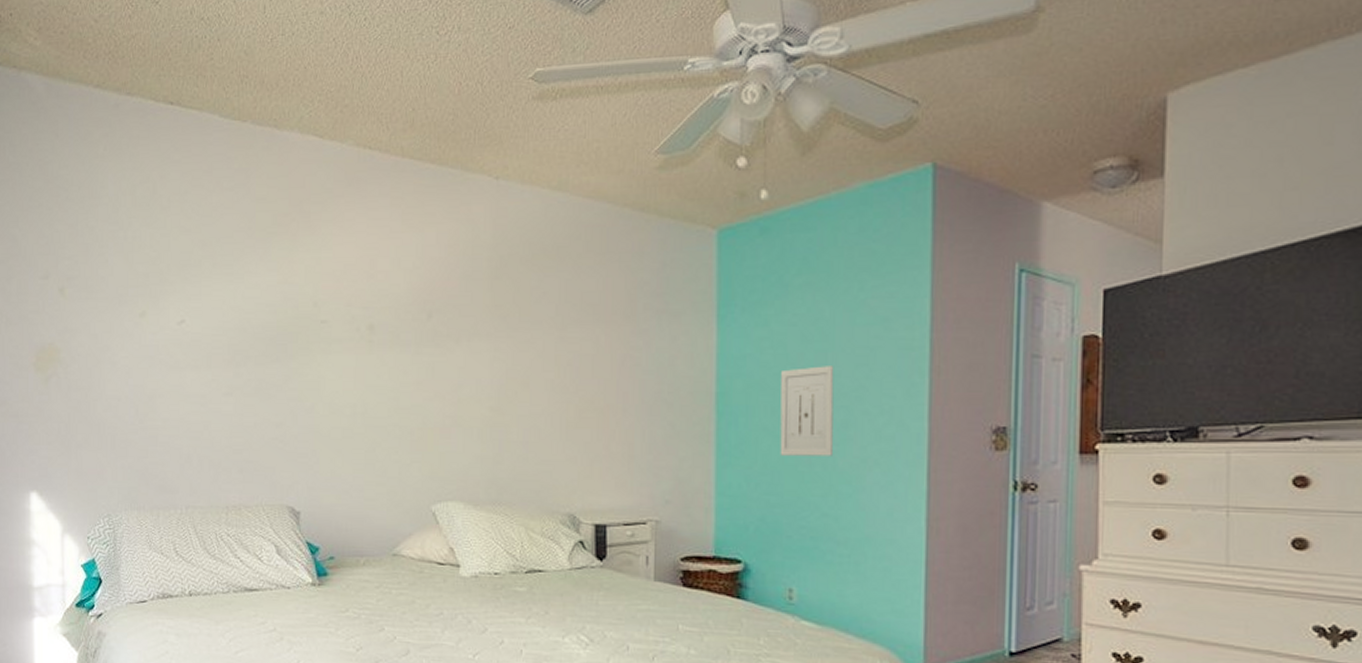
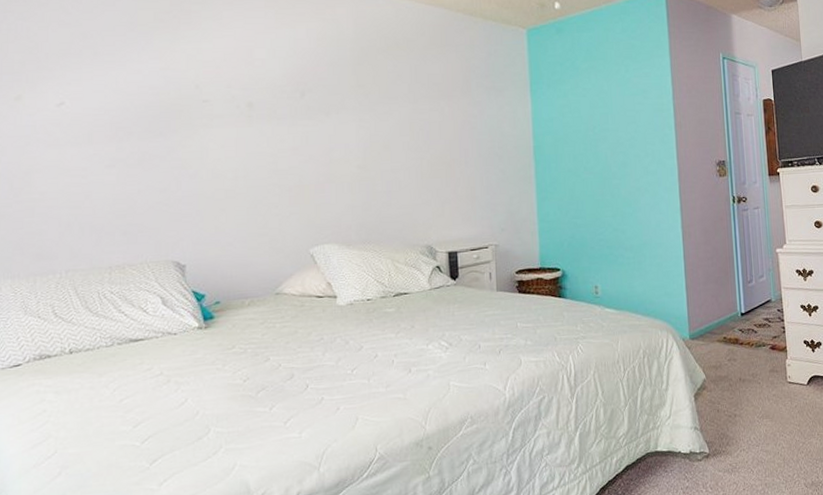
wall art: present [780,366,834,456] -> none [578,124,617,189]

